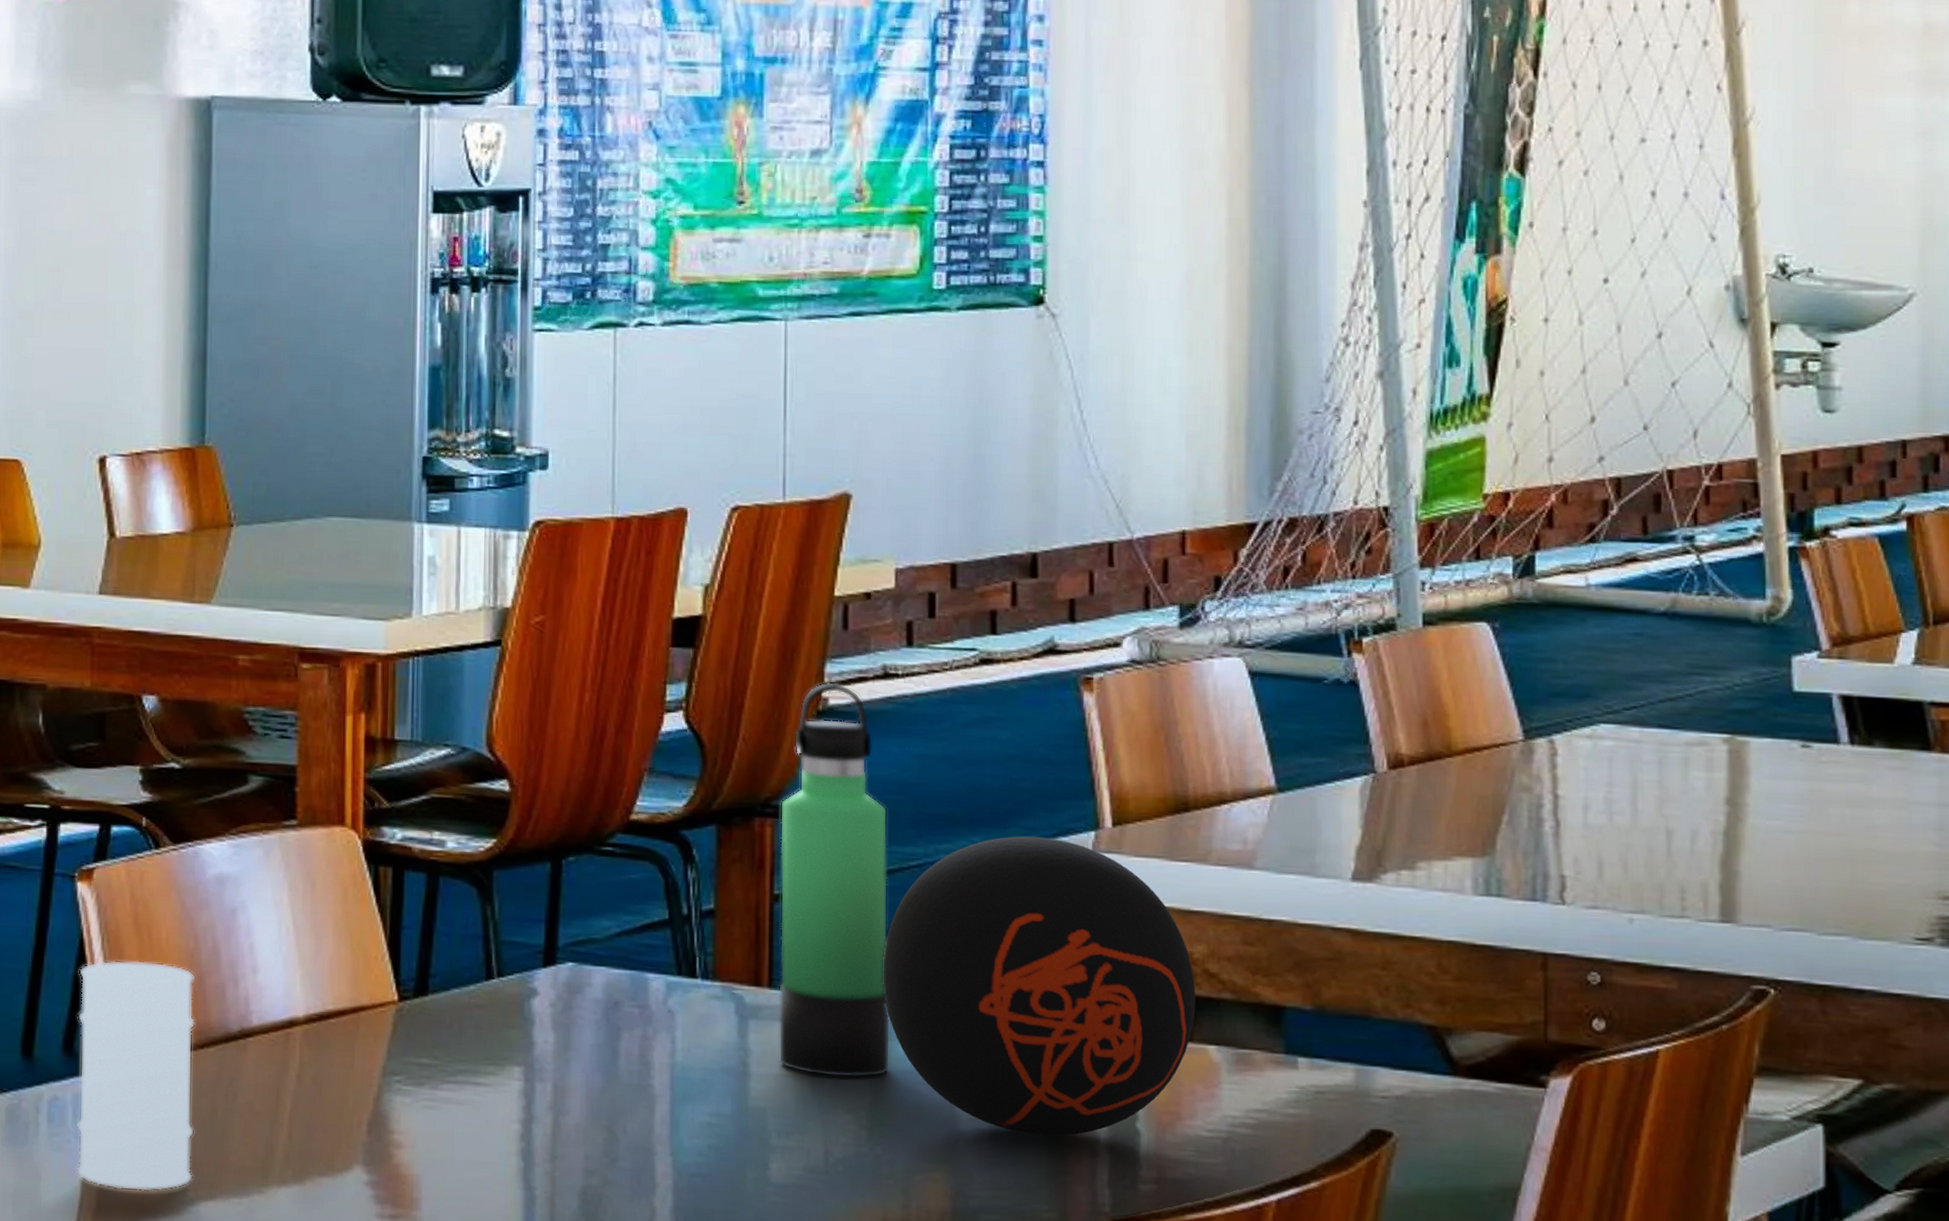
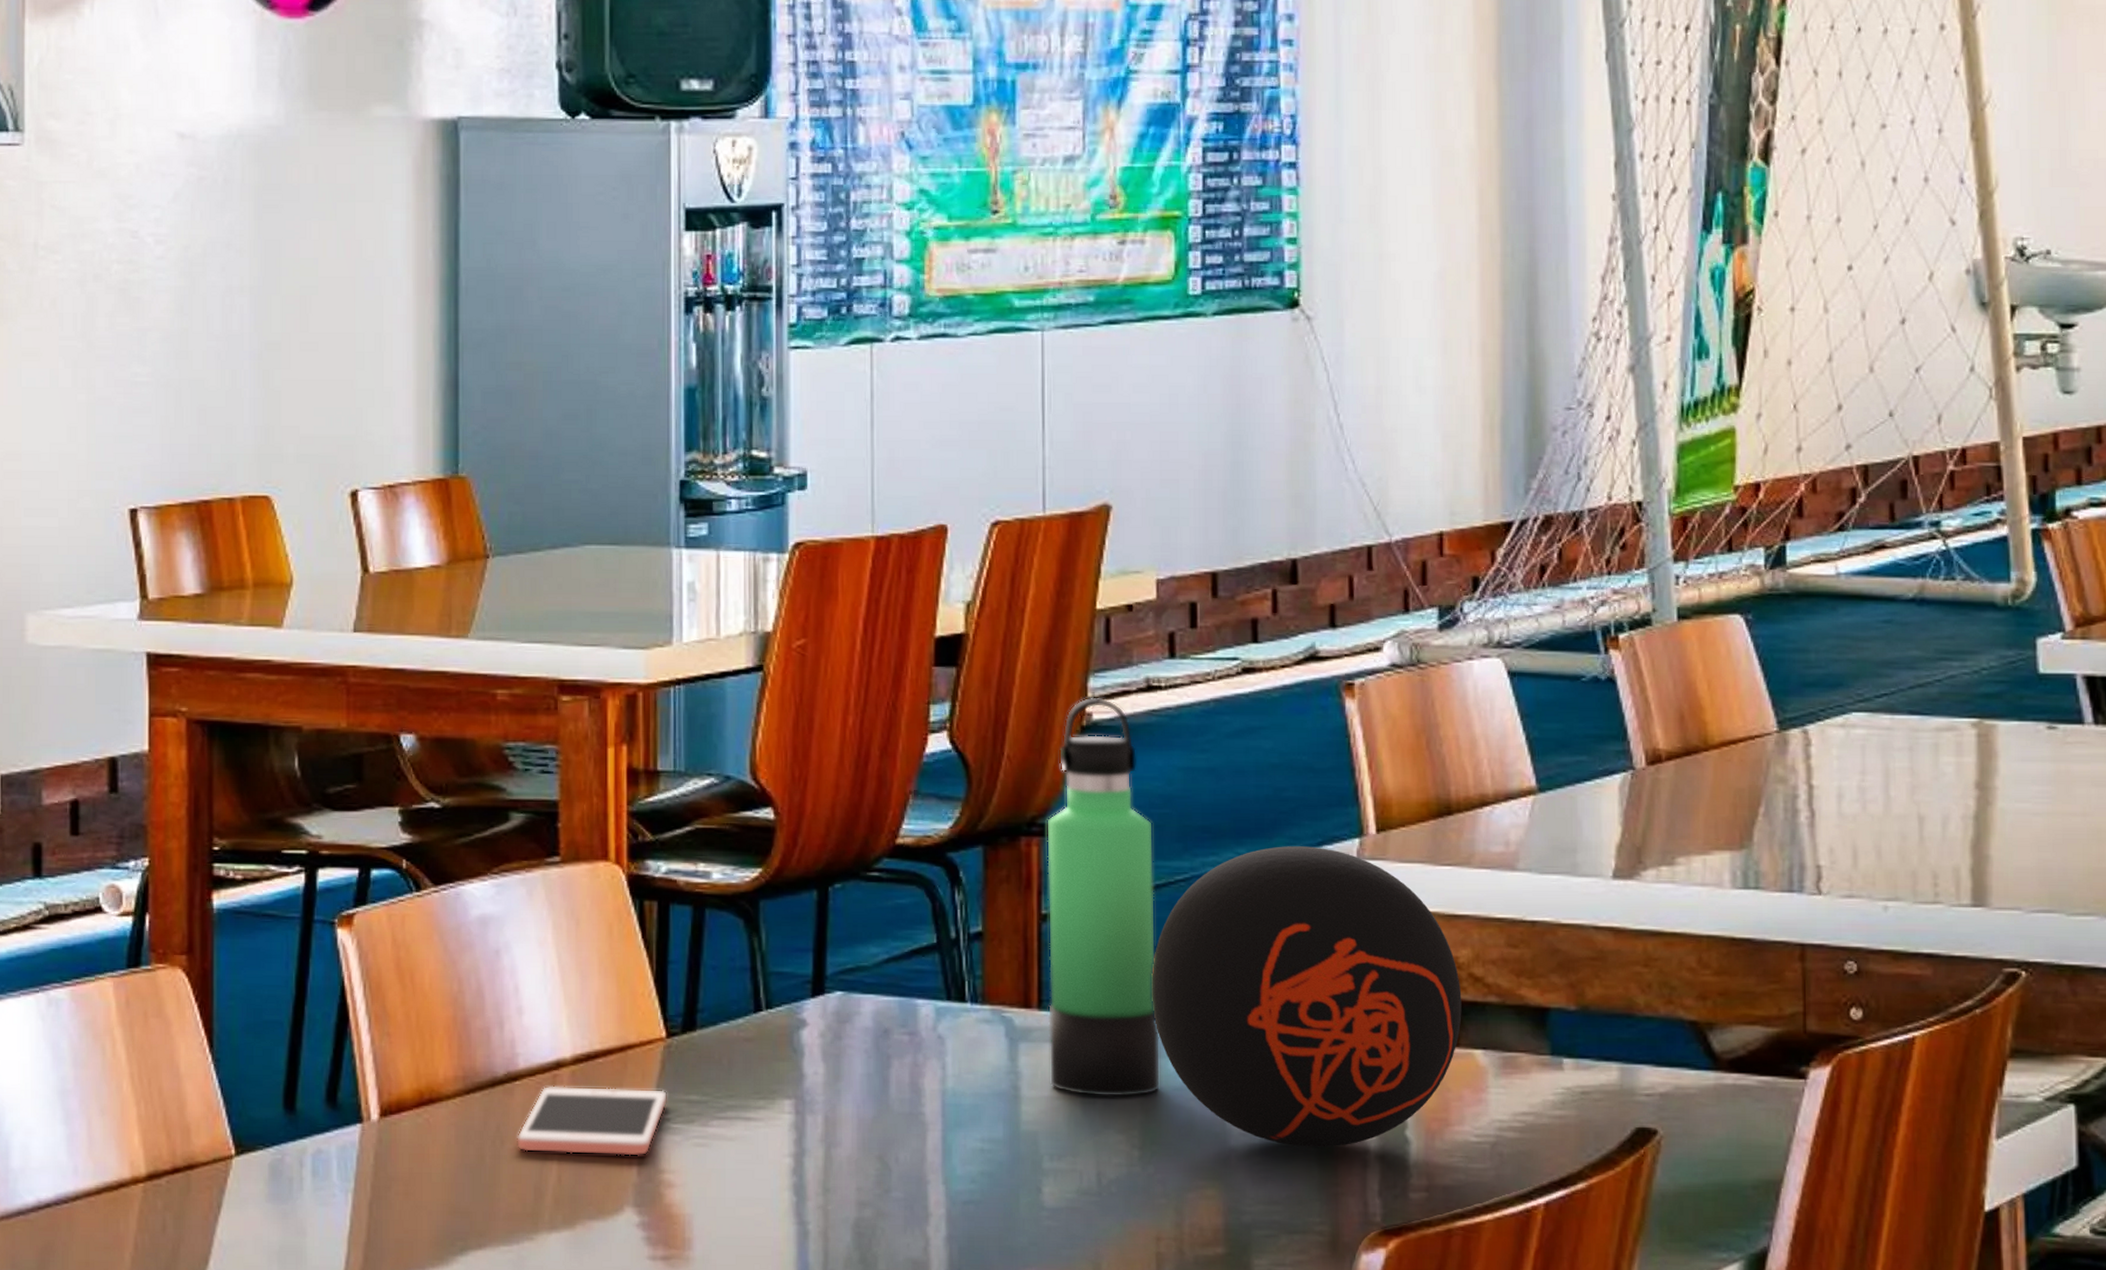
barrel: present [76,960,195,1191] -> none [341,1007,462,1243]
cell phone: none [249,1043,399,1116] -> present [517,1085,668,1156]

